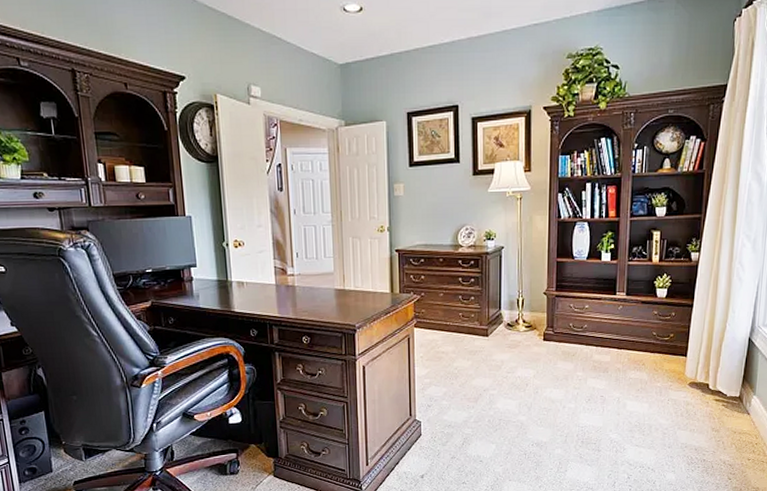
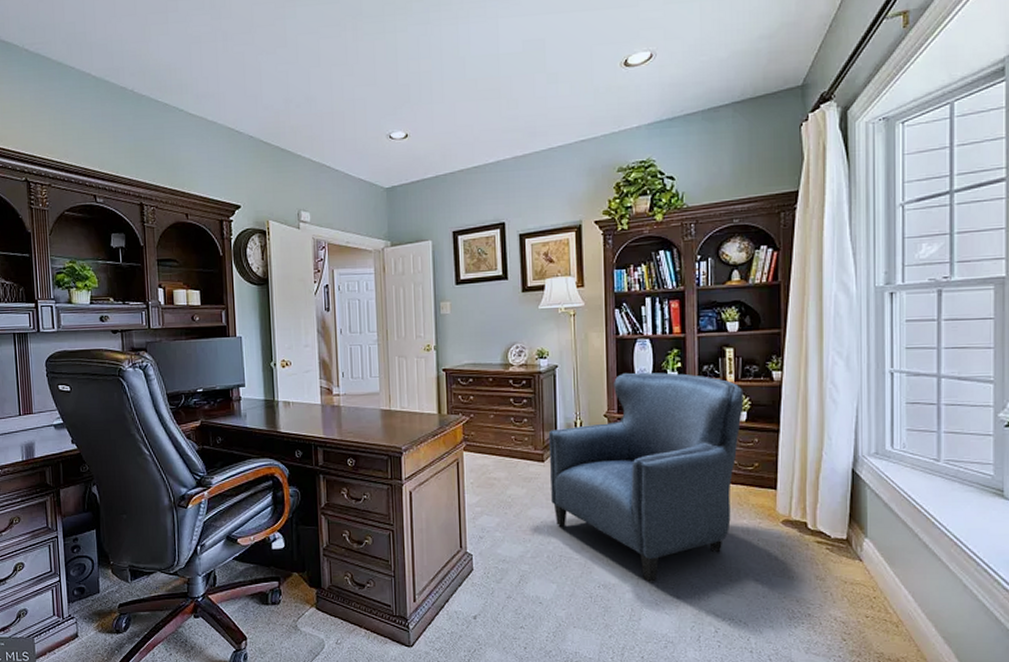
armchair: none [493,253,666,440] -> present [548,372,744,583]

